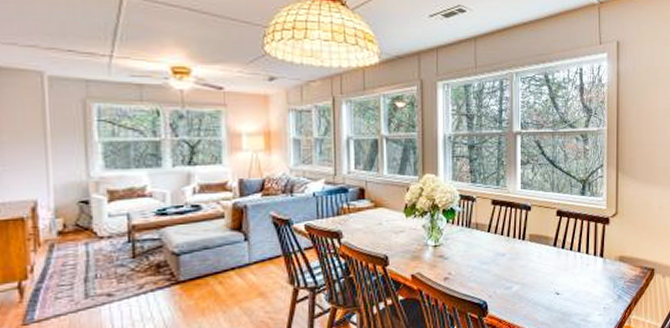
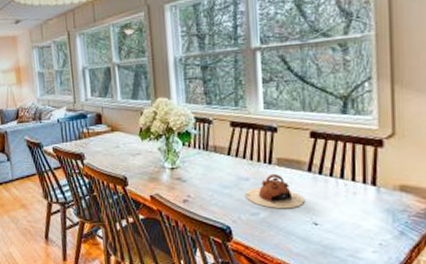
teapot: none [502,248,549,282] -> present [246,173,304,209]

